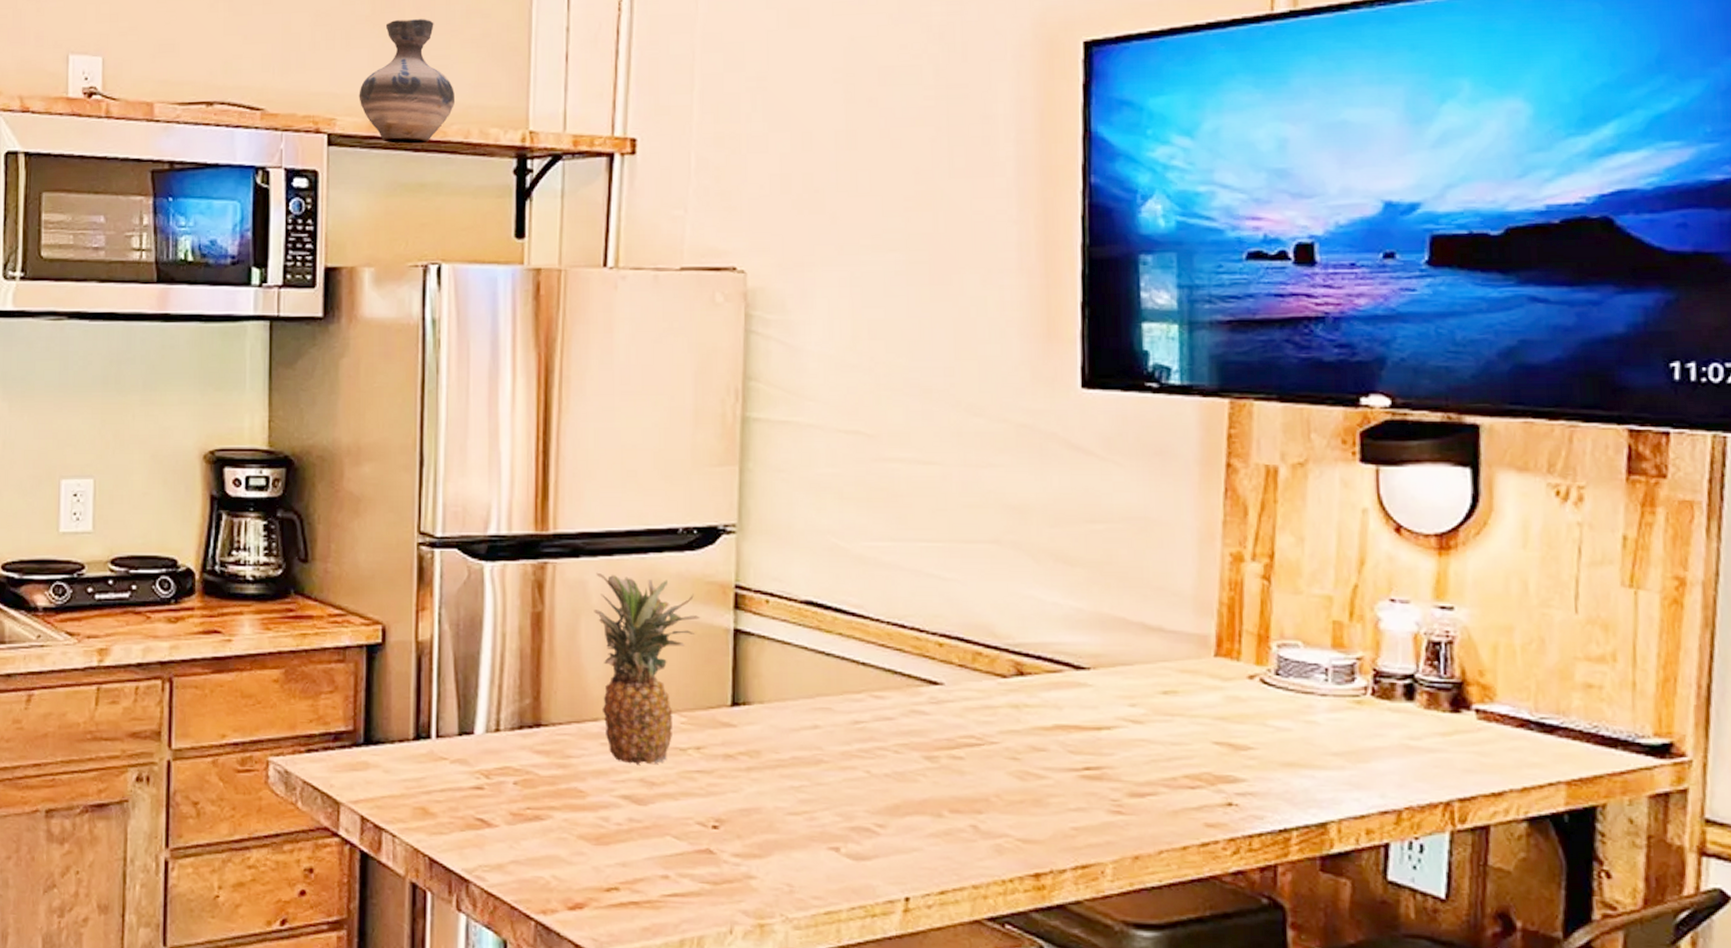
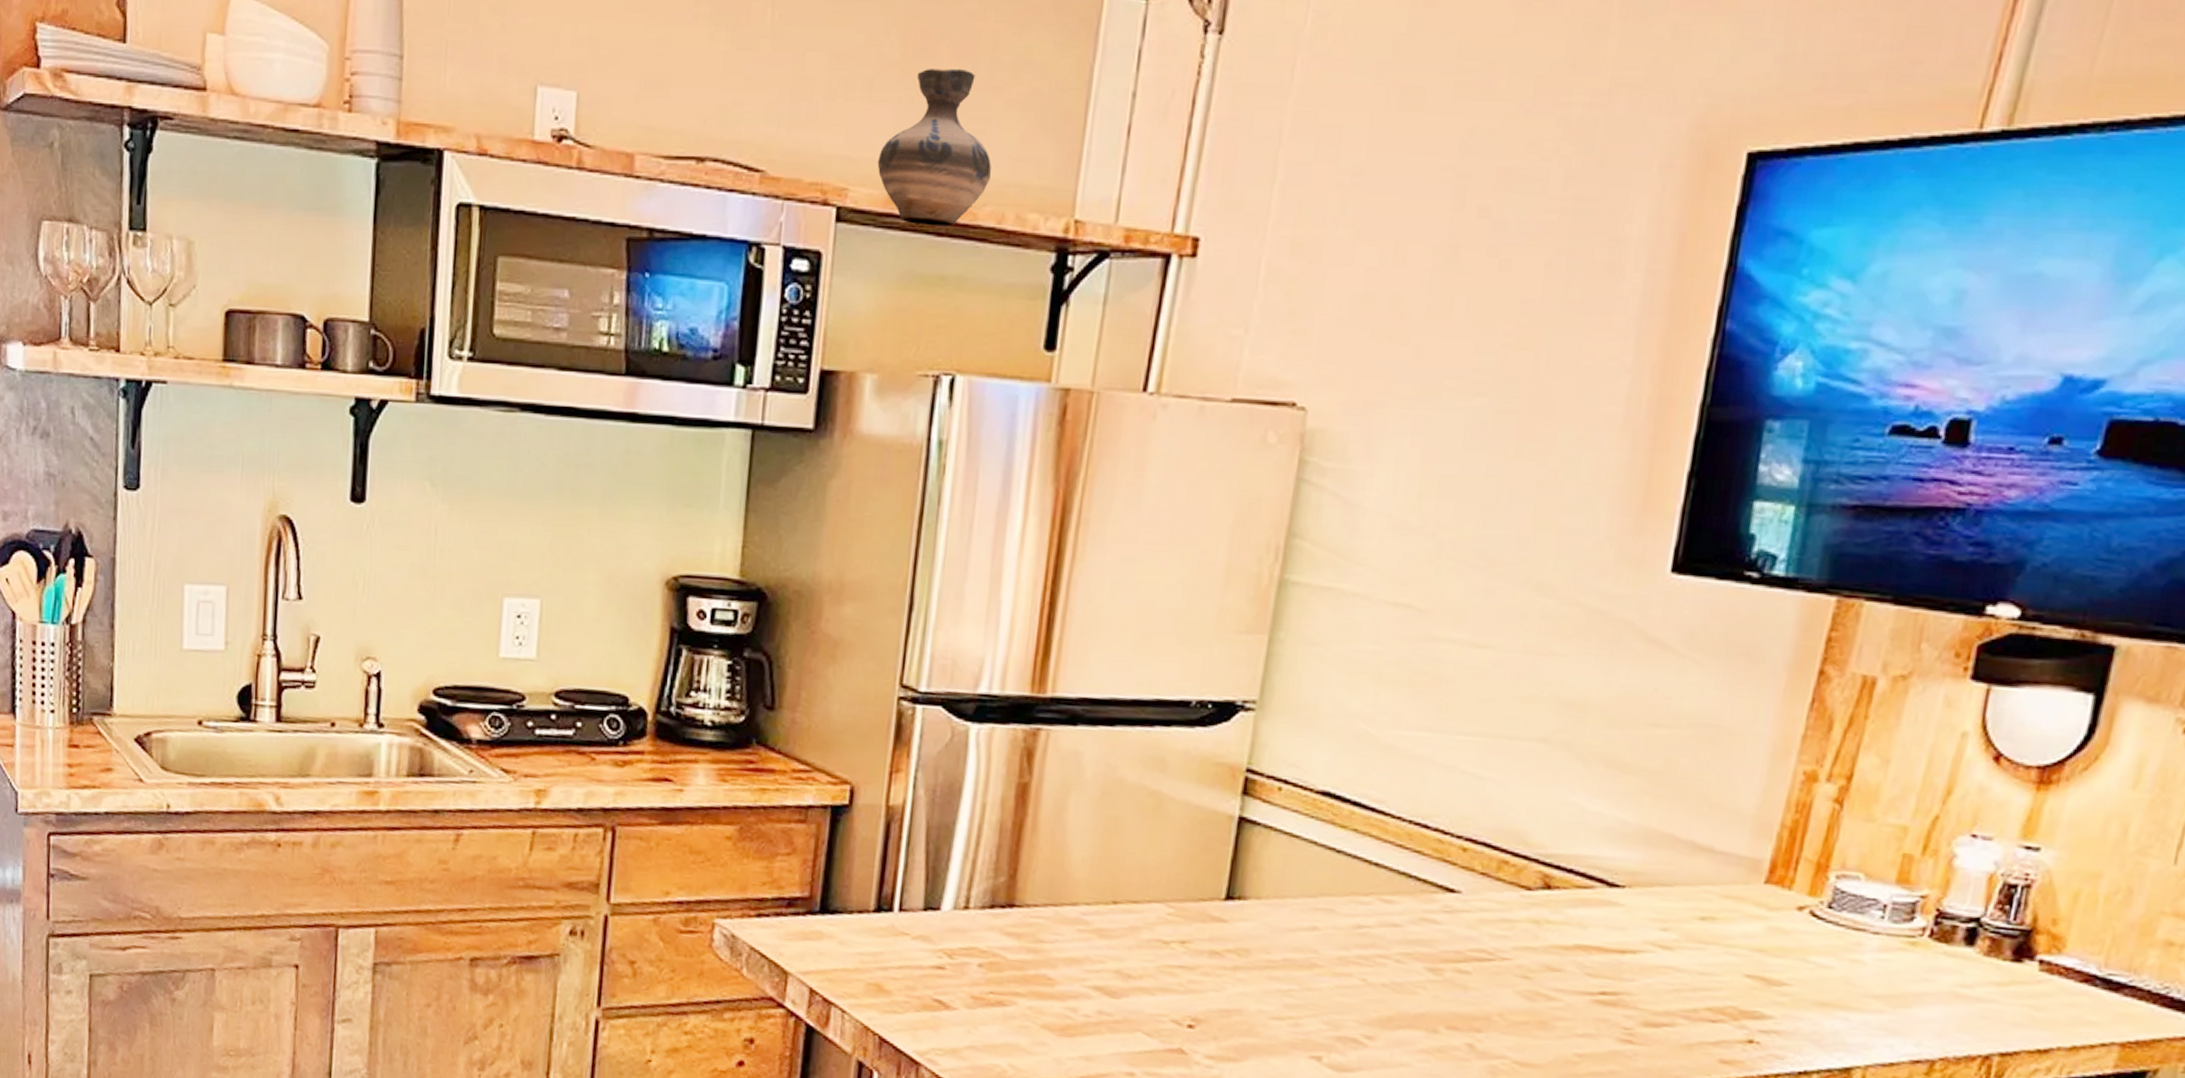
fruit: present [594,572,701,765] -> none [1082,743,1204,957]

